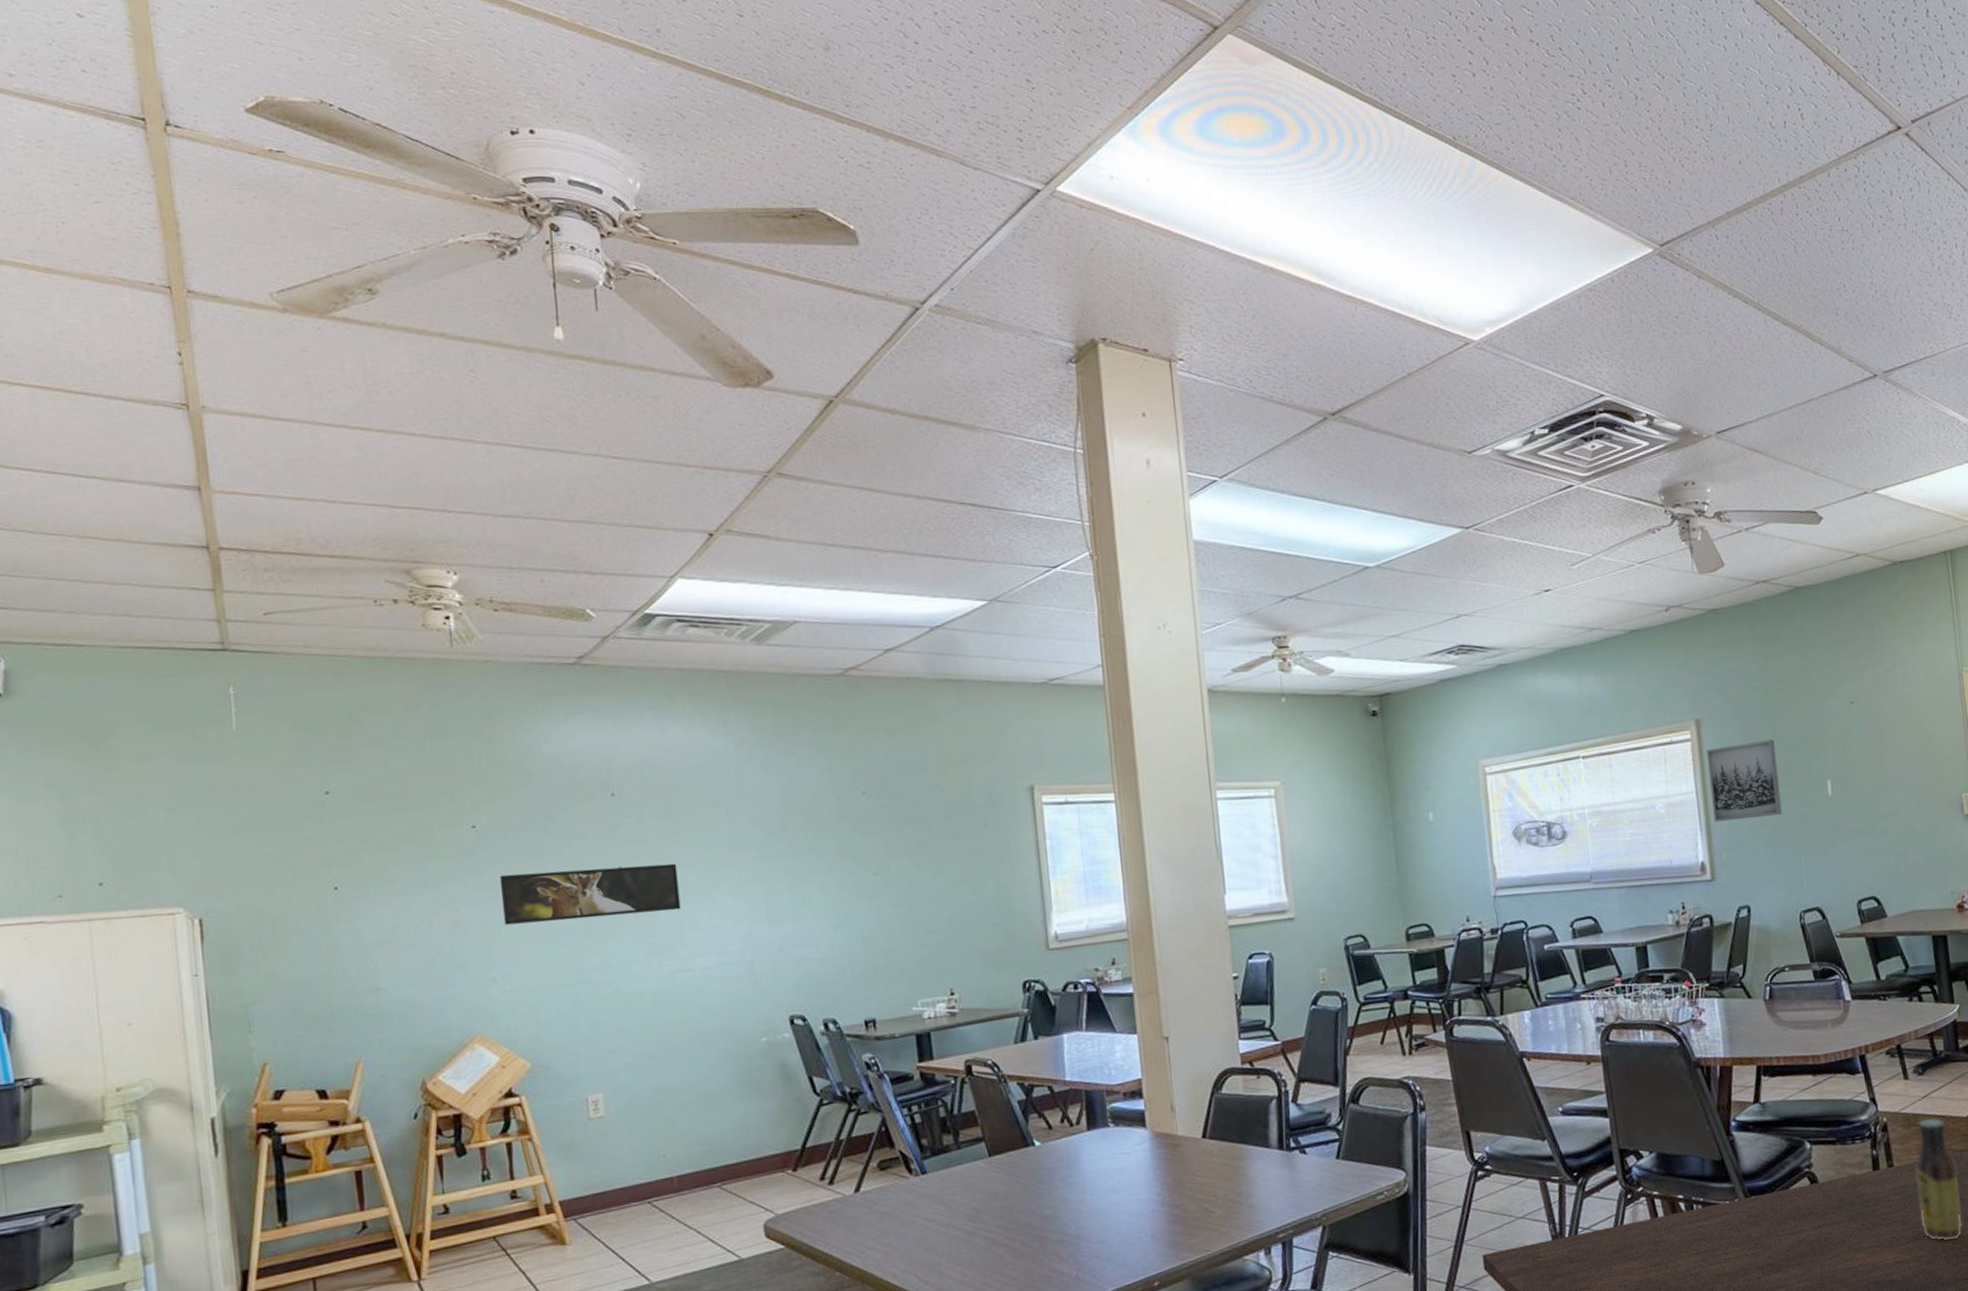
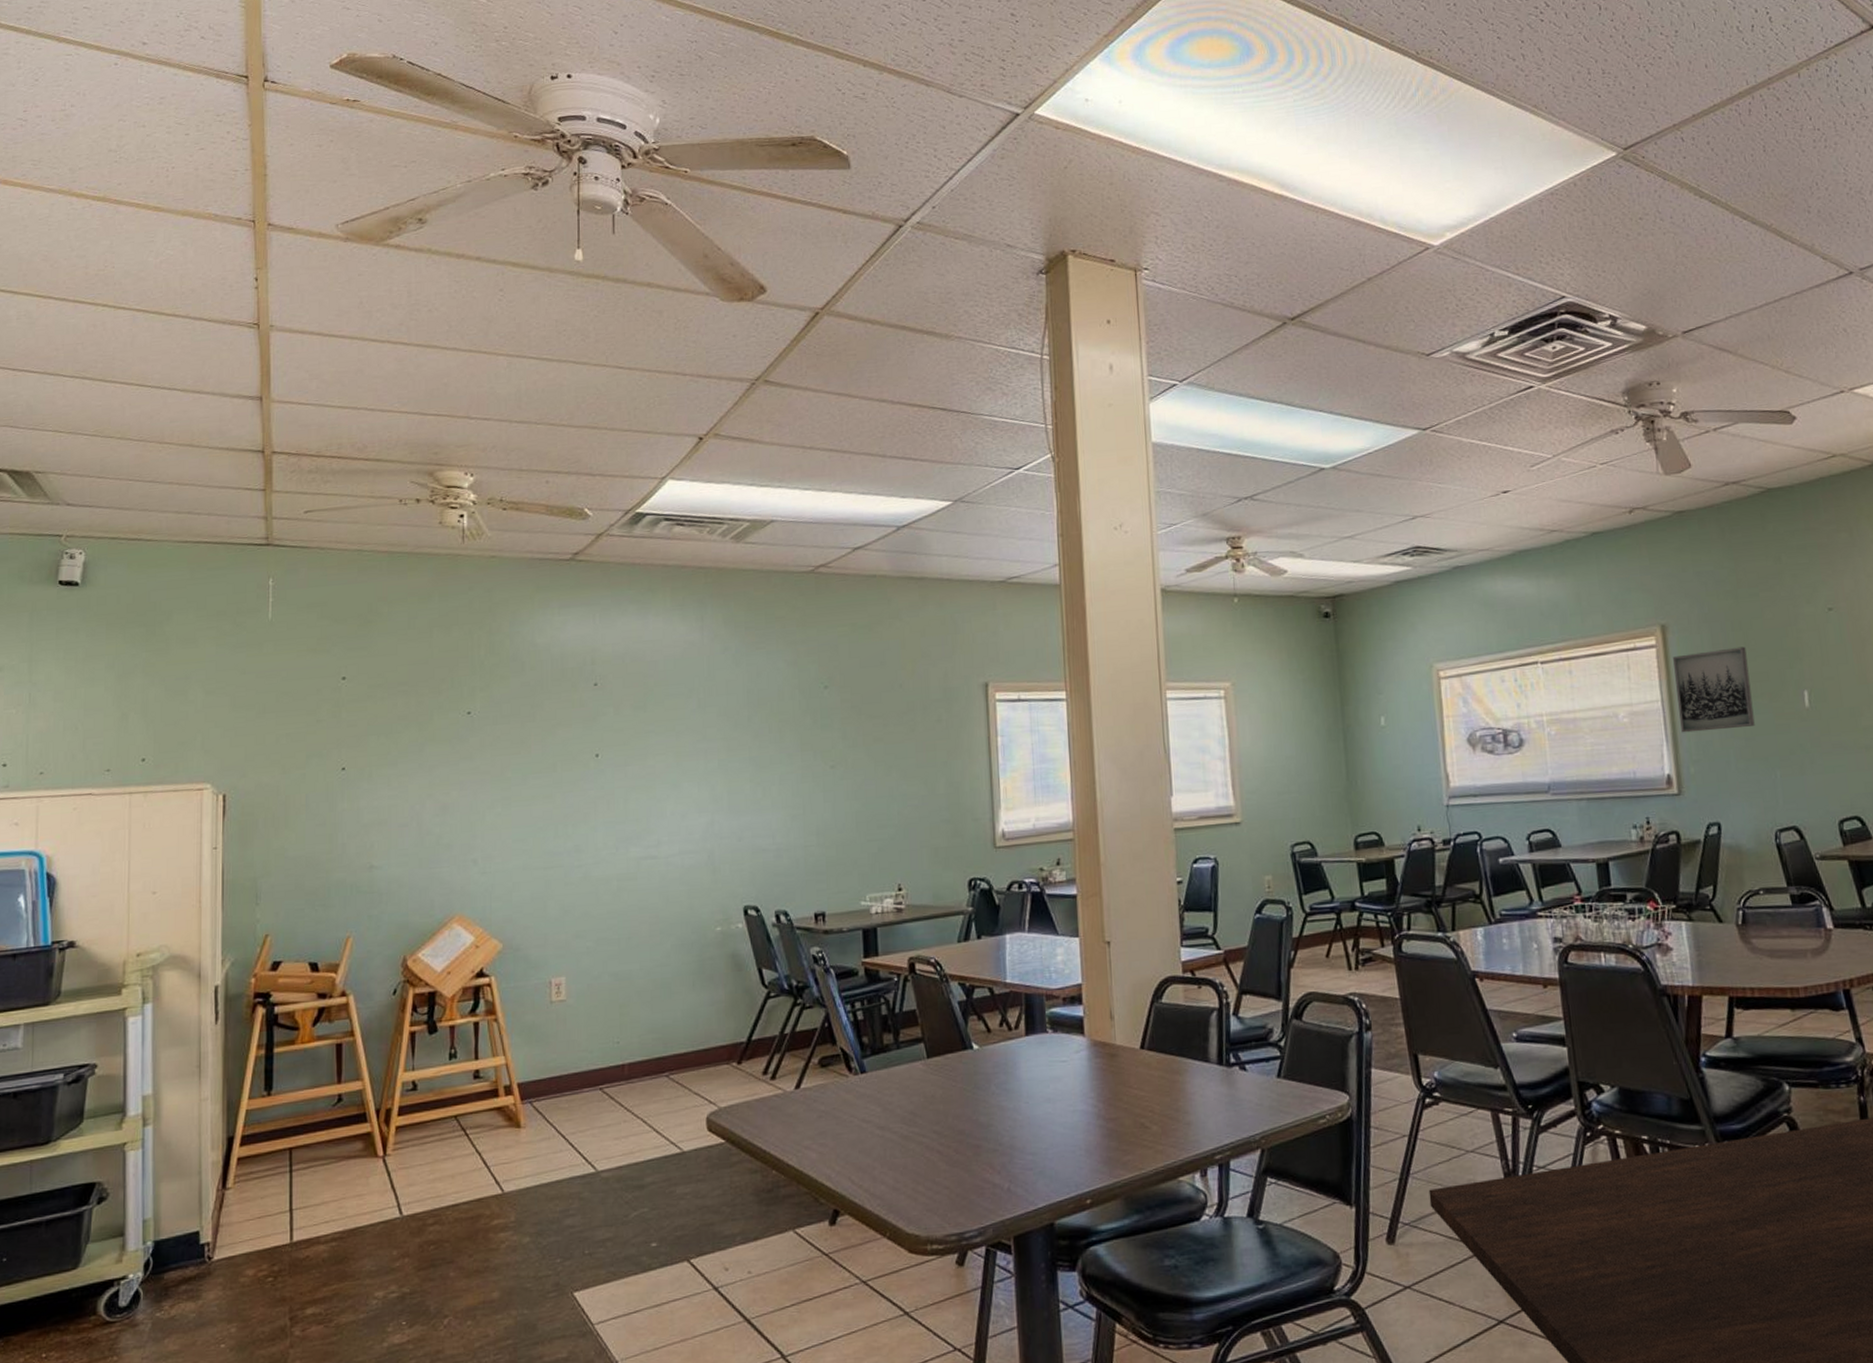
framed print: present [499,863,681,925] -> none [488,752,650,808]

